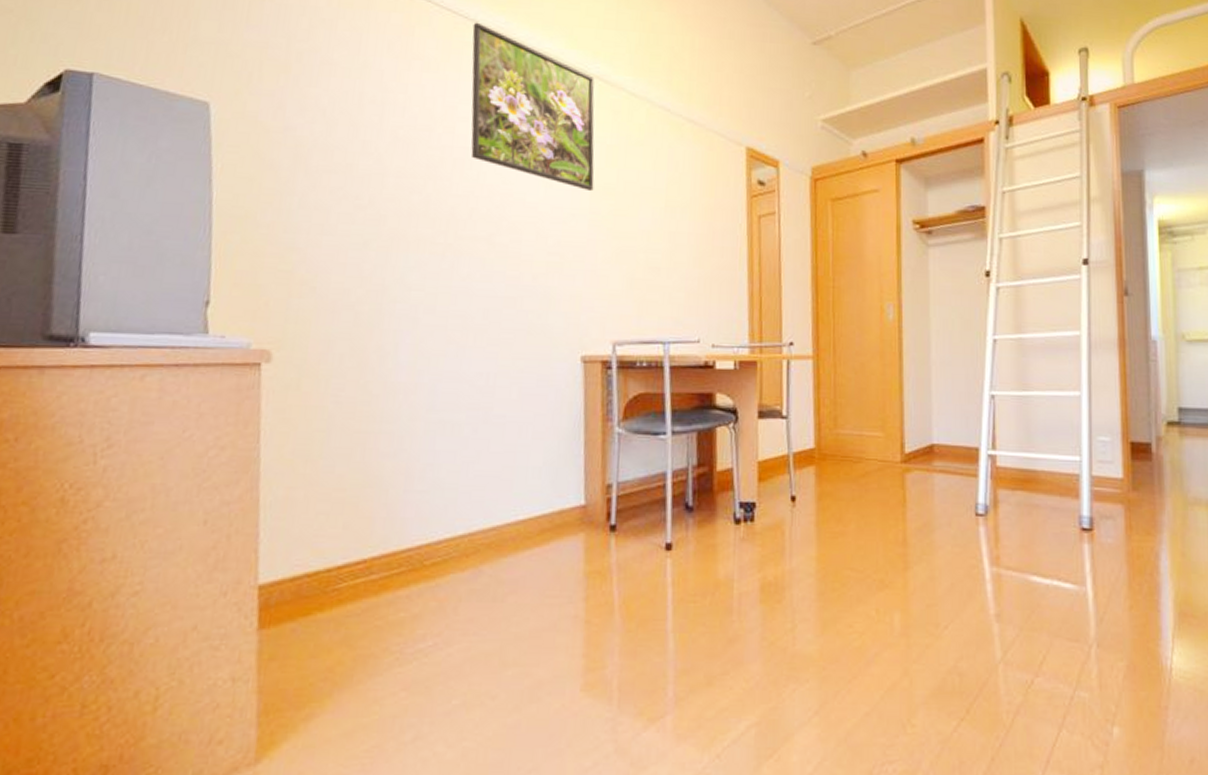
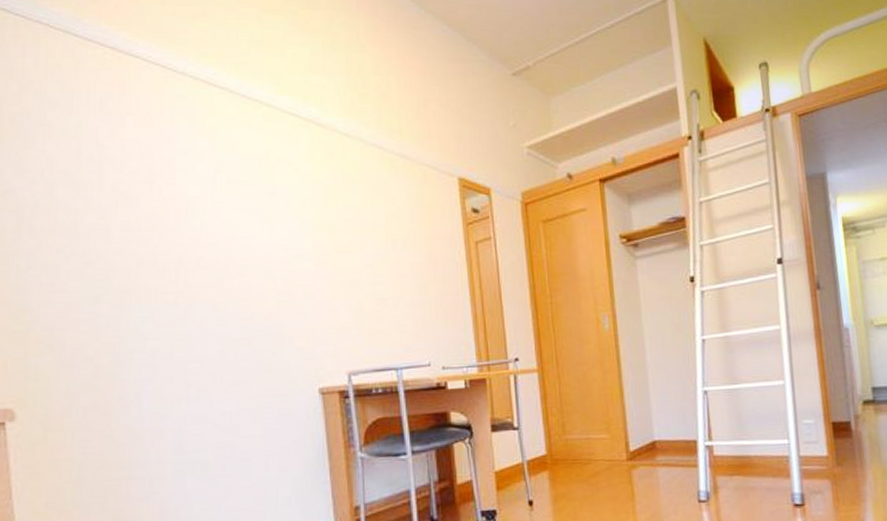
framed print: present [471,22,595,192] -> none [182,74,316,231]

